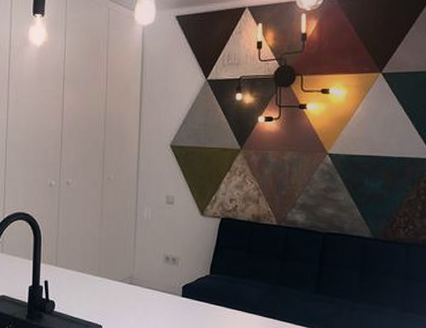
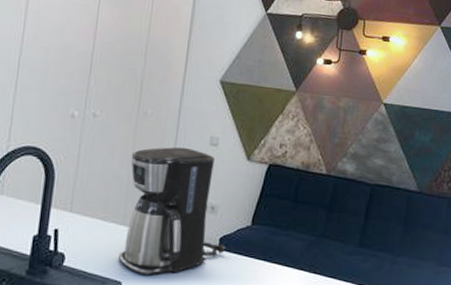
coffee maker: none [98,206,188,320] -> present [119,147,225,276]

